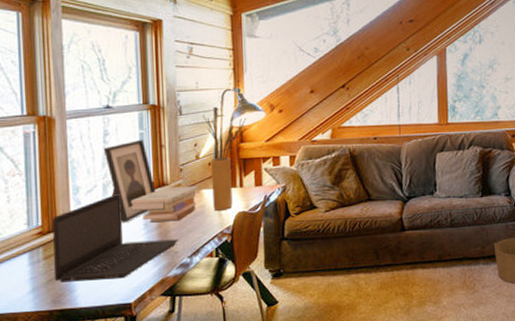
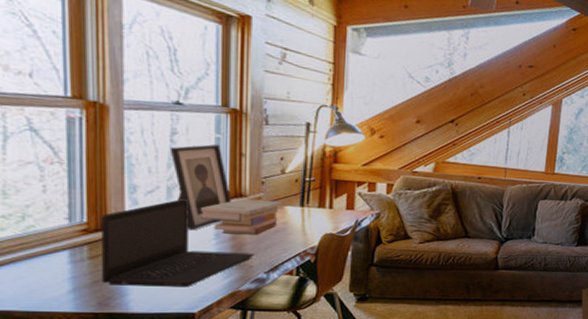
vase: present [203,115,247,211] -> none [293,128,343,230]

